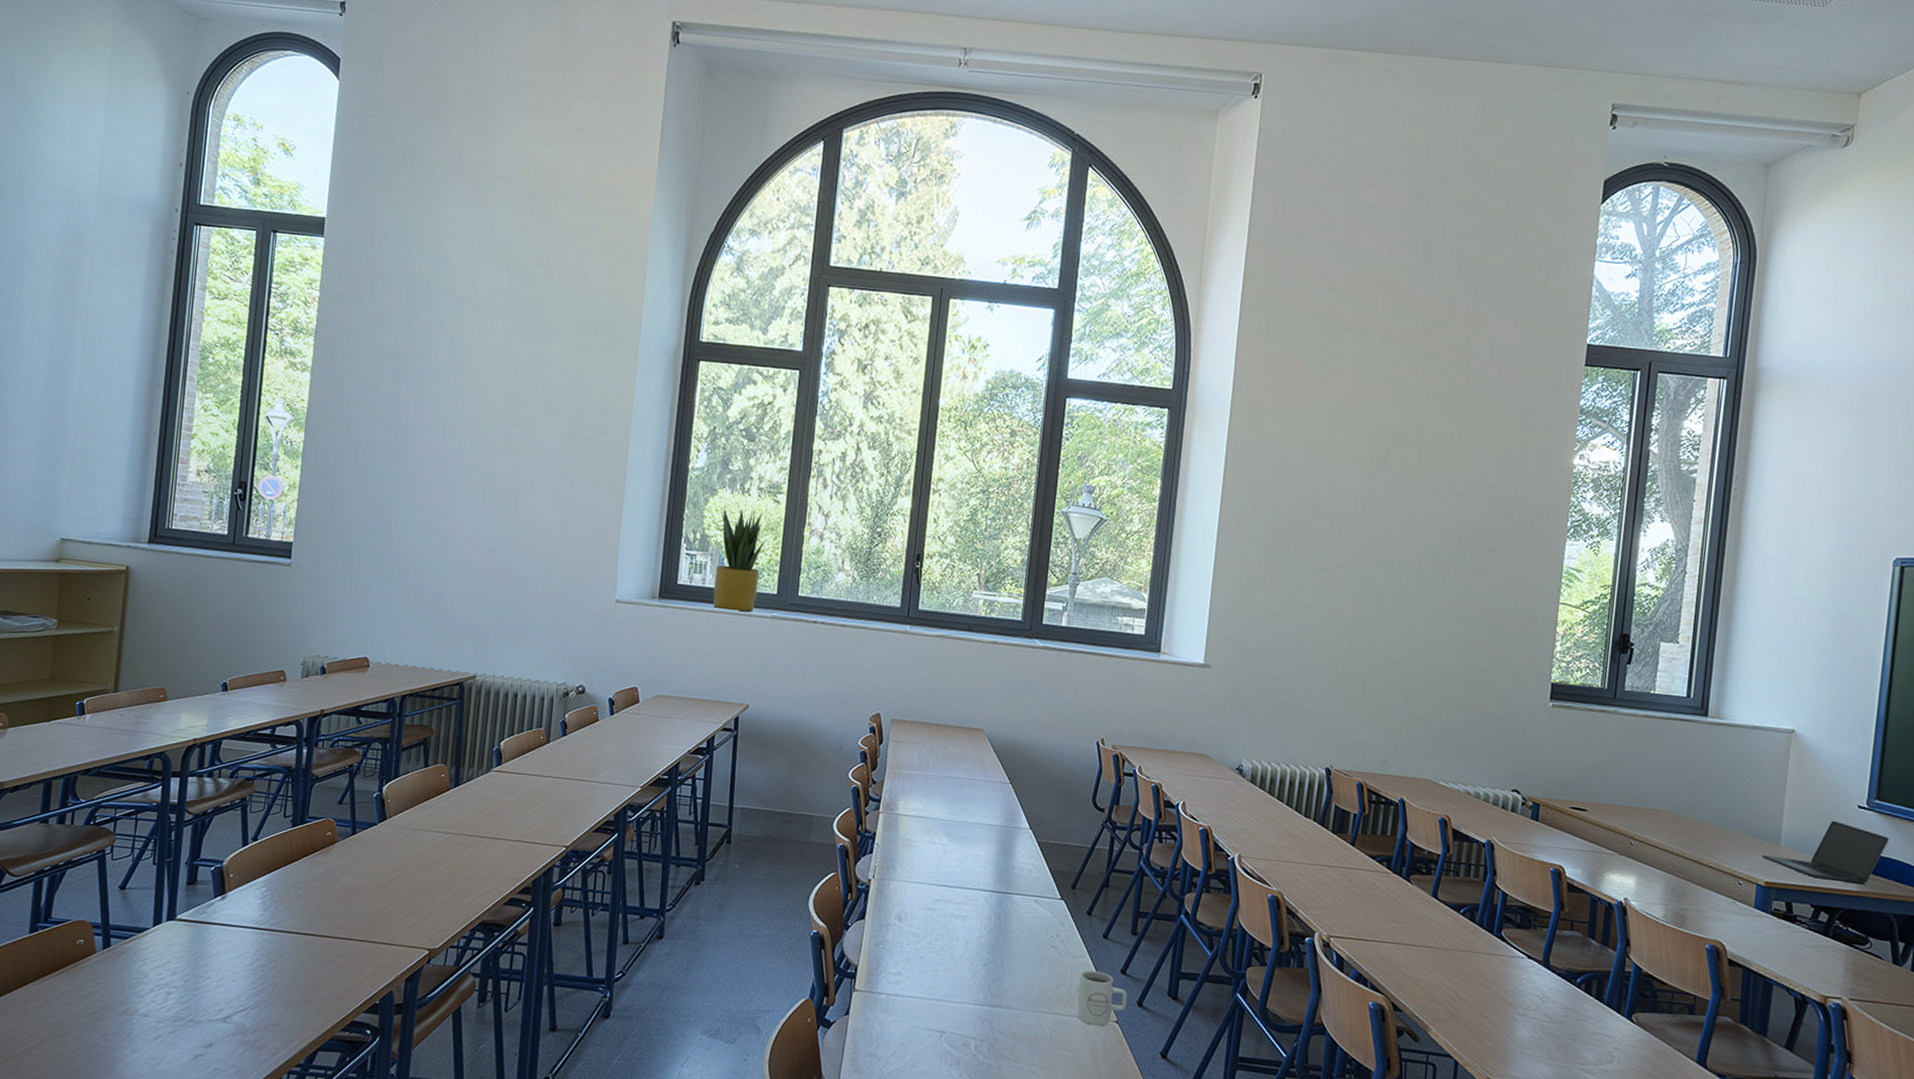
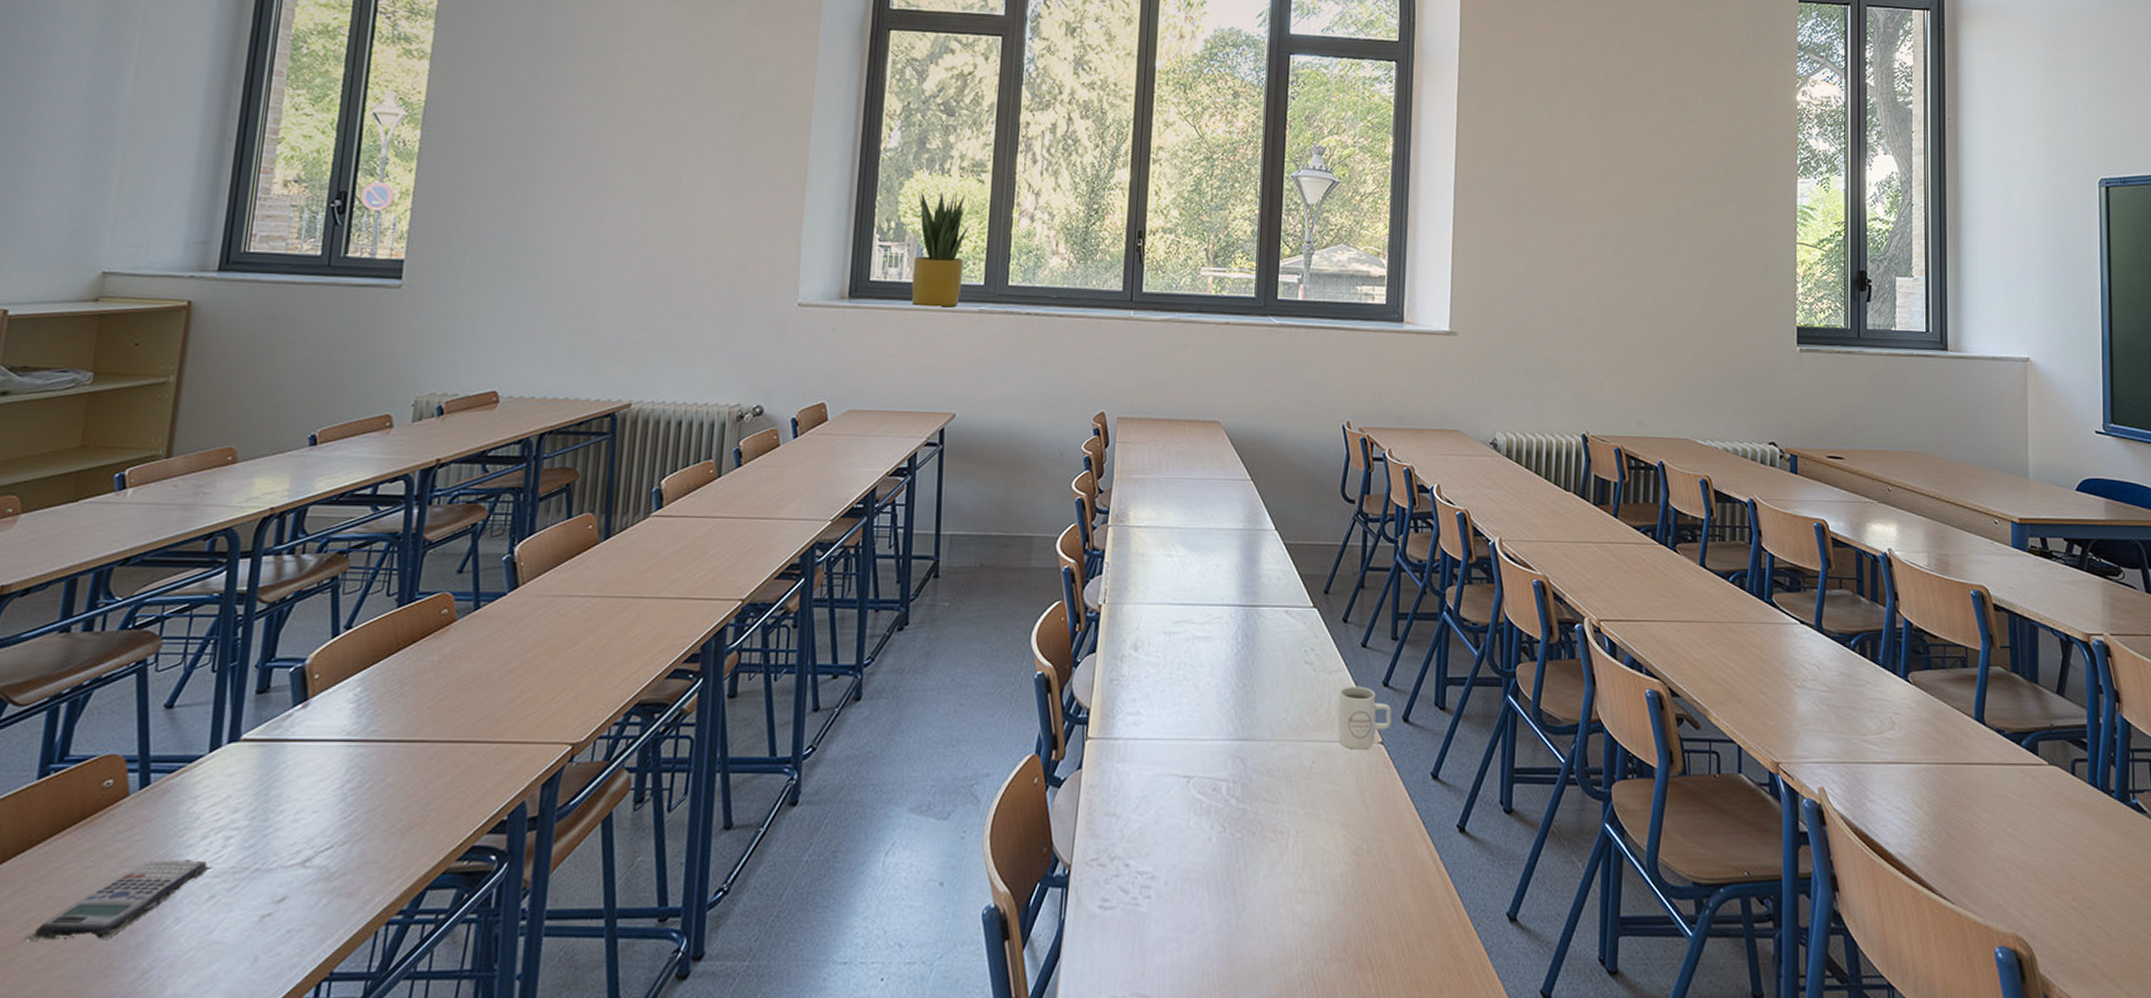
calculator: none [25,1004,159,1060] -> present [25,860,213,942]
laptop: present [1762,820,1890,884] -> none [2014,448,2128,512]

